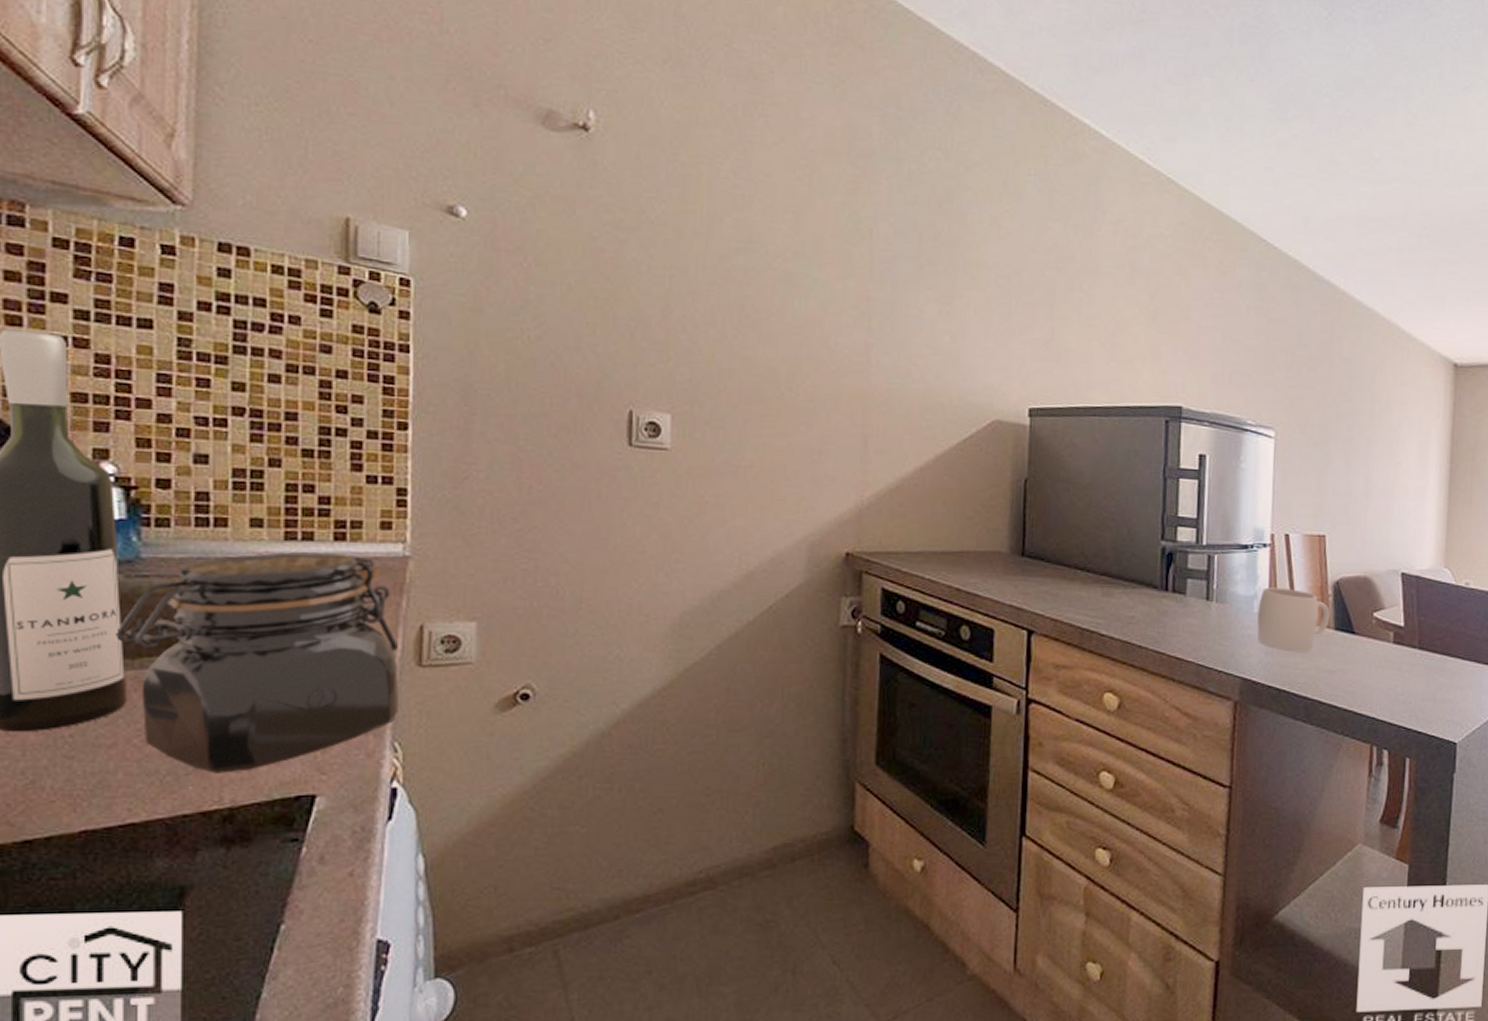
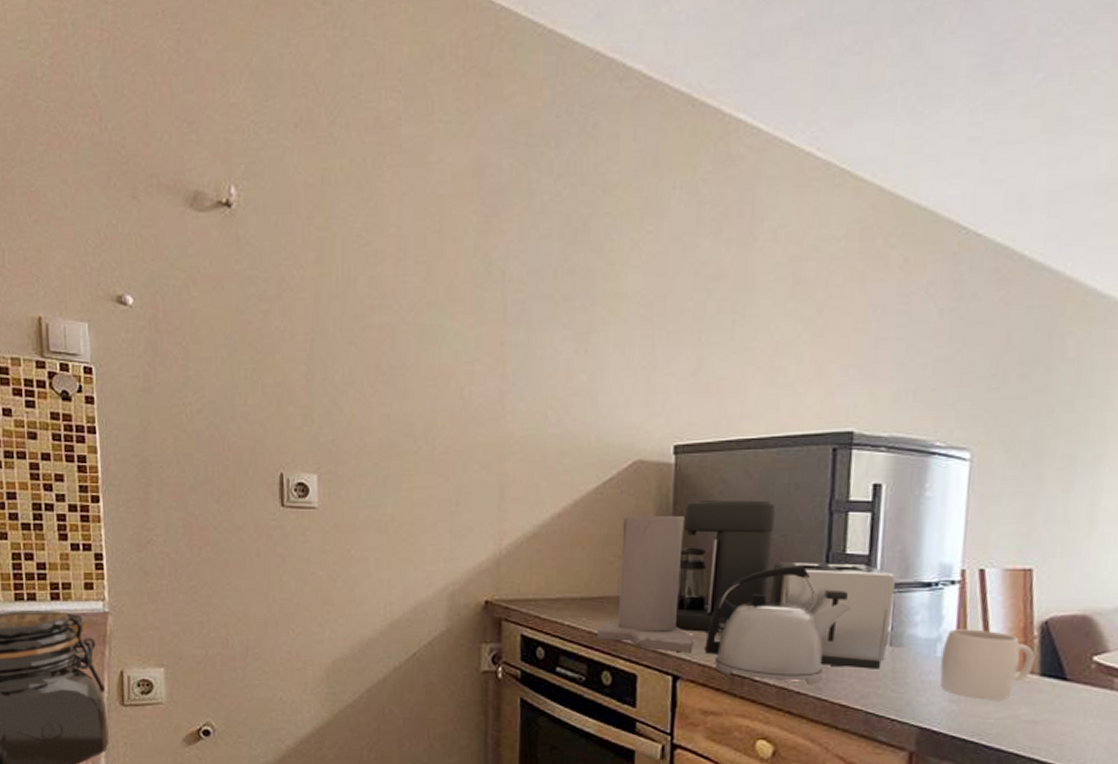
paper towel: none [955,472,1047,608] -> present [596,515,694,653]
coffee maker: none [1029,462,1119,589] -> present [674,500,777,634]
kettle: none [1055,525,1184,638] -> present [703,564,852,685]
toaster: none [1115,521,1219,624] -> present [771,561,895,669]

